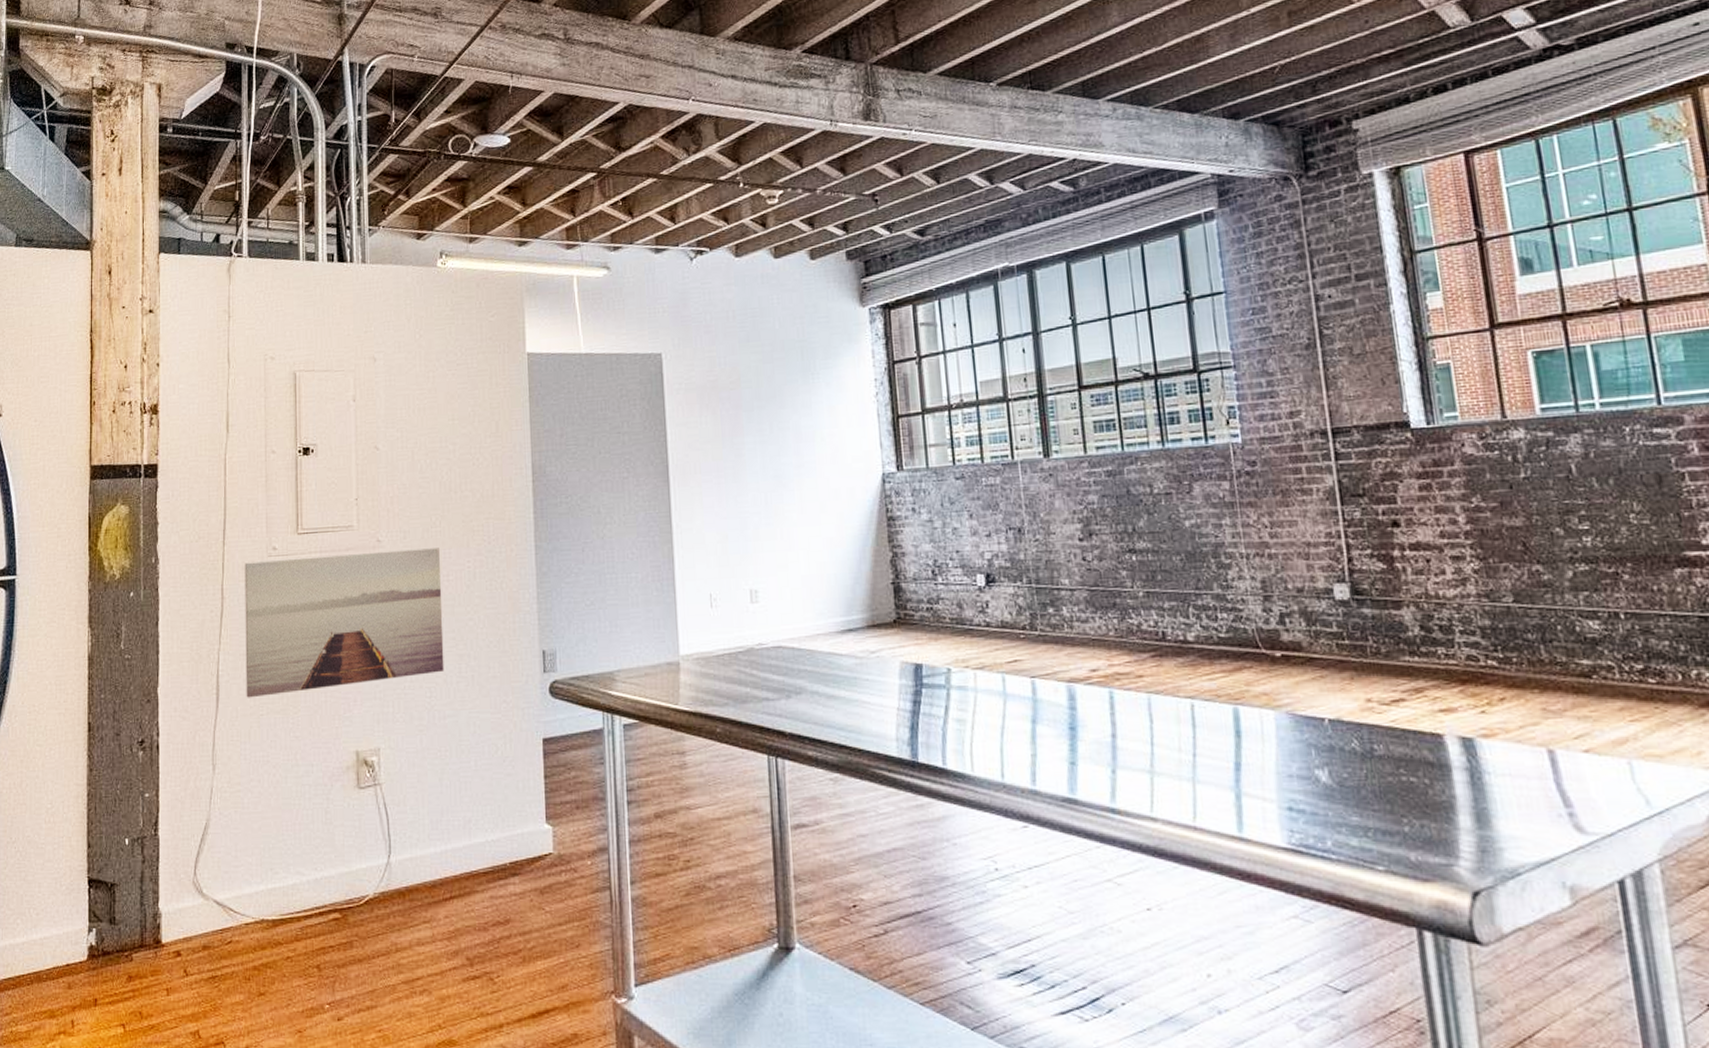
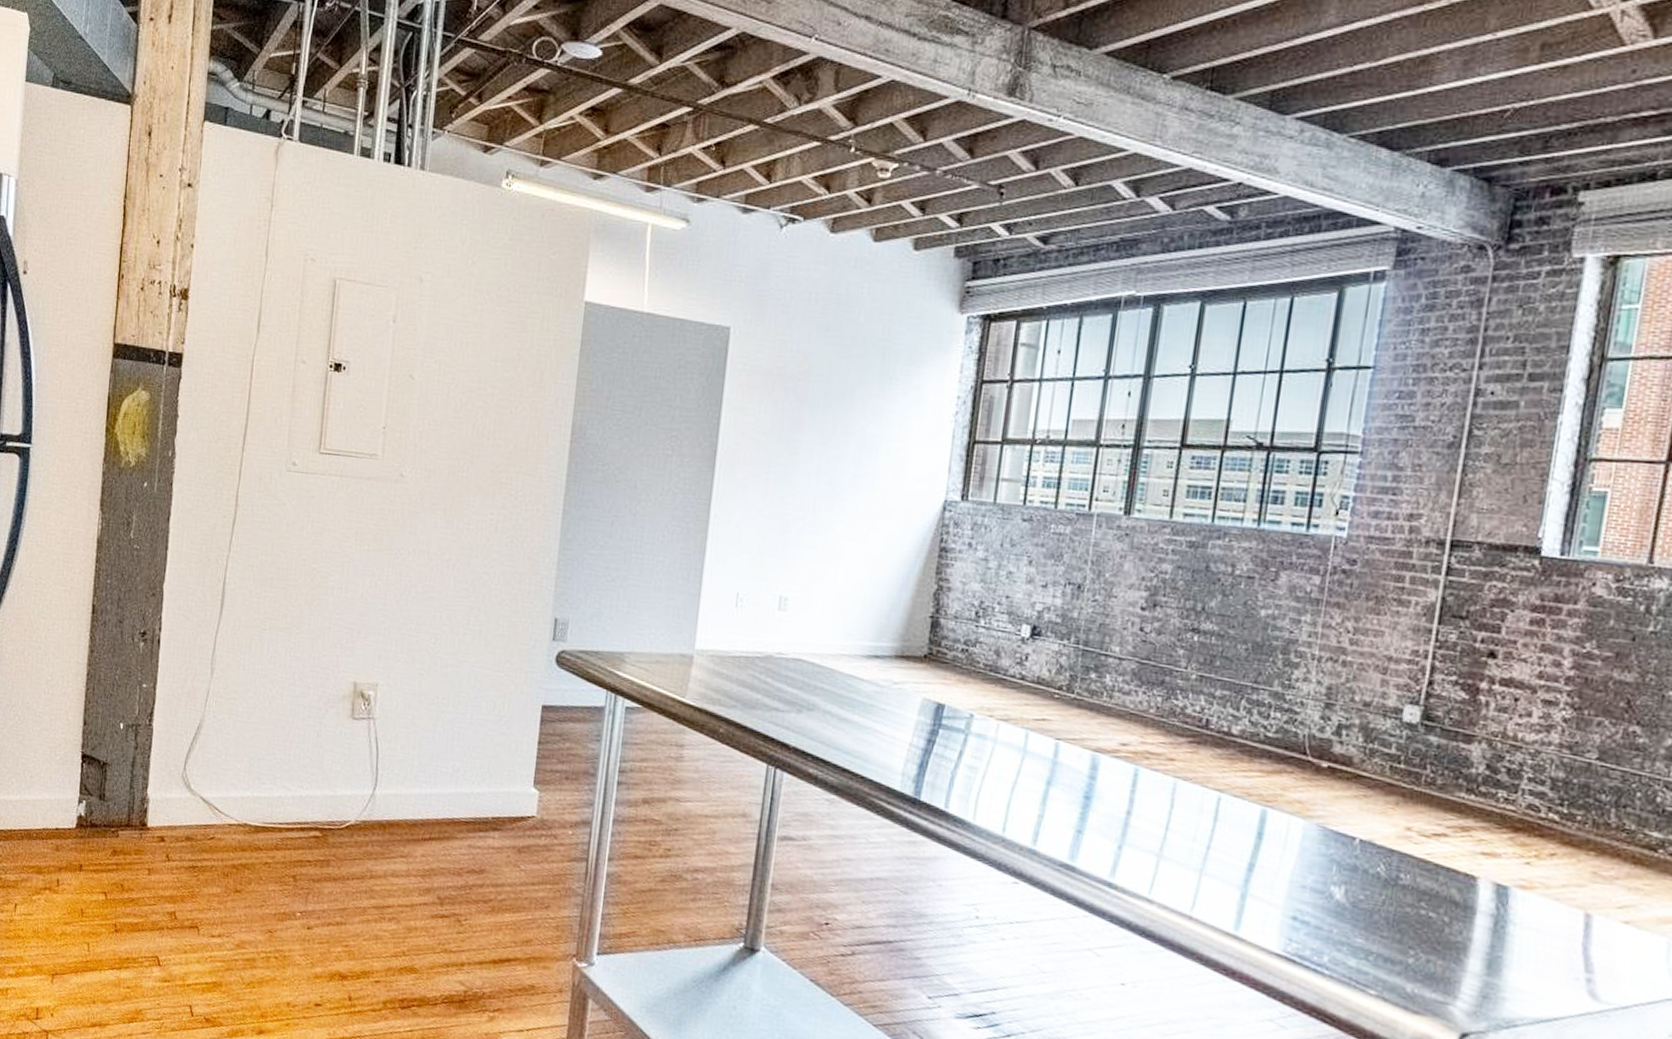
wall art: present [244,548,444,698] -> none [250,473,465,621]

